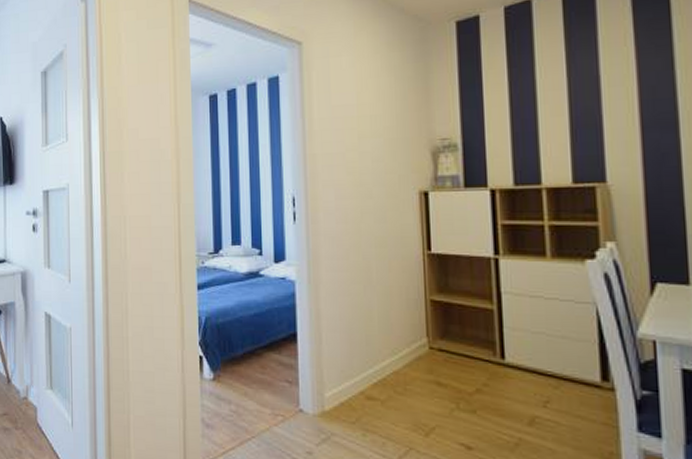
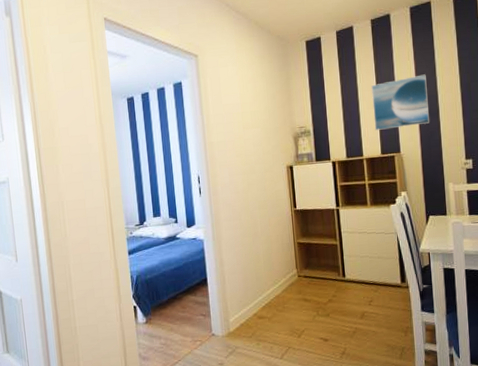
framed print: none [559,66,660,148] -> present [371,74,429,130]

